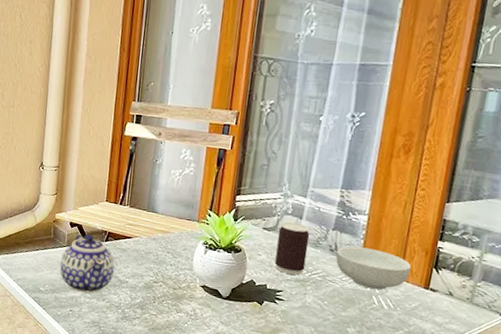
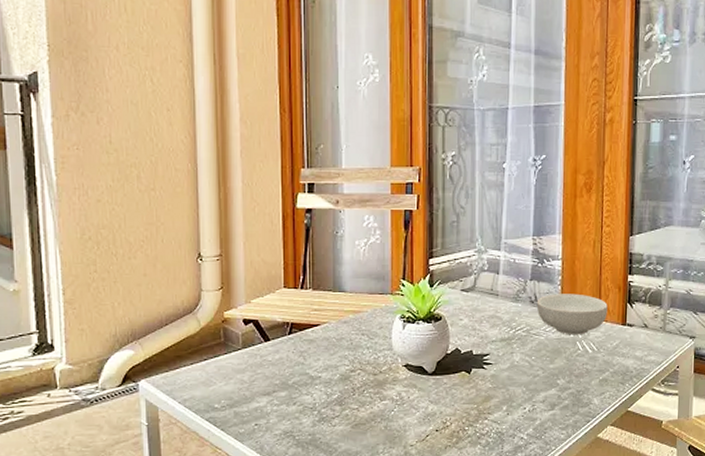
teapot: present [60,234,115,294] -> none [236,329,304,401]
beverage can: present [275,222,310,275] -> none [477,280,509,334]

